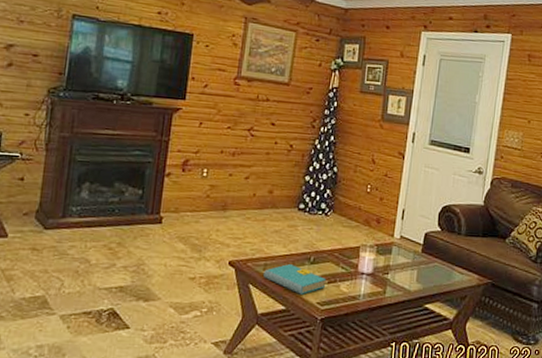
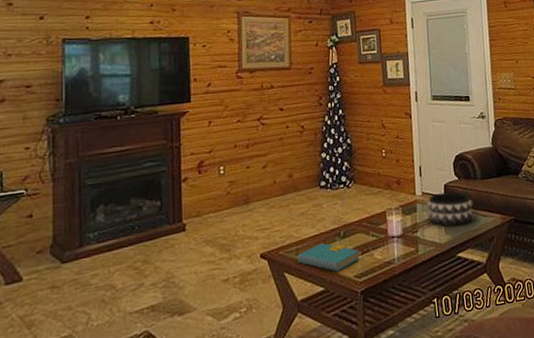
decorative bowl: none [401,240,452,278] -> present [426,192,475,227]

